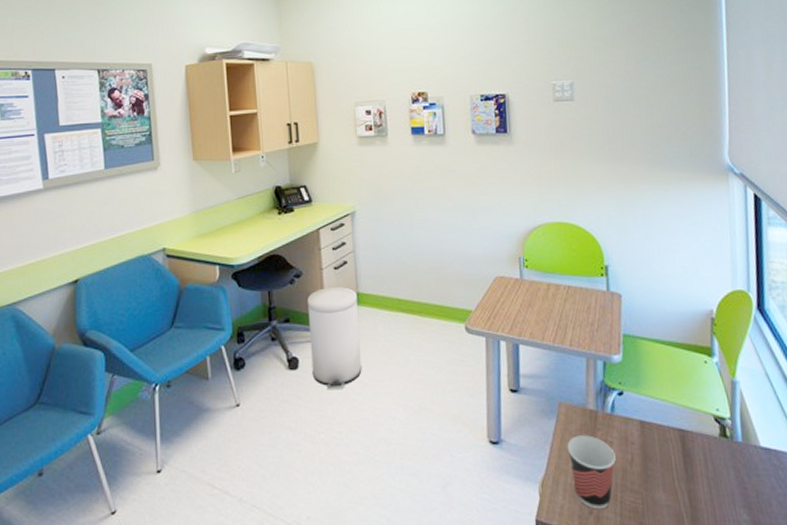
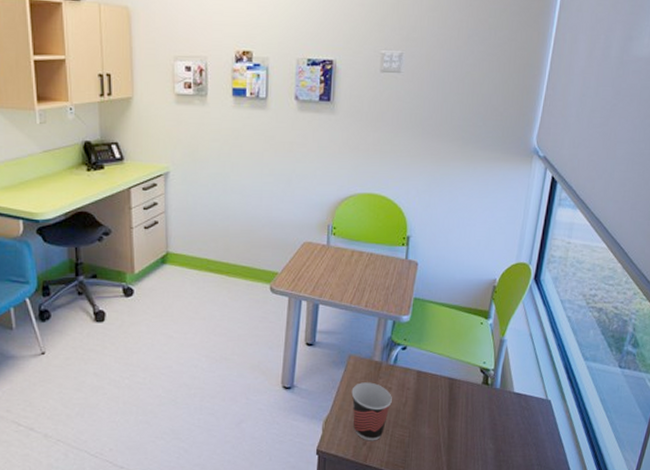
pedal bin: present [308,286,362,390] -> none [116,245,168,341]

